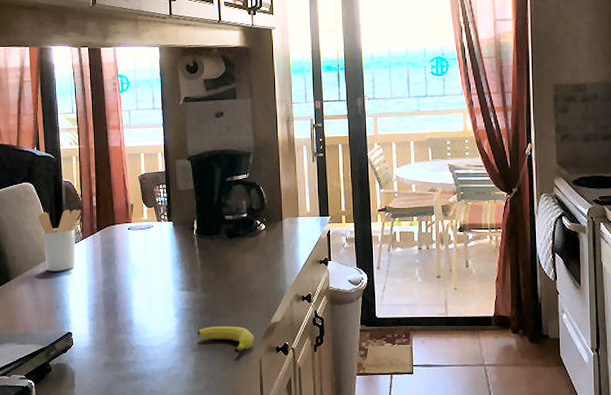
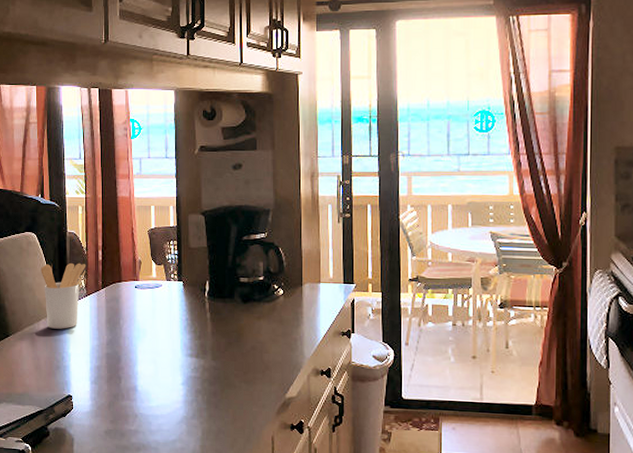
fruit: present [197,326,254,353] -> none [205,397,267,428]

